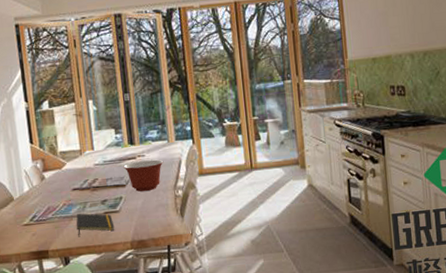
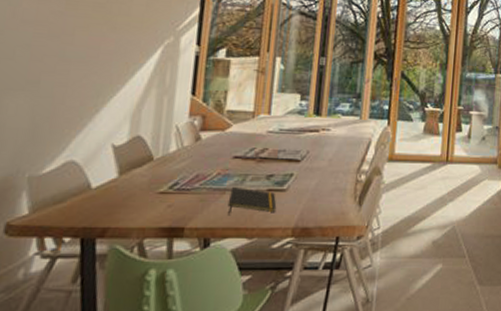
mixing bowl: present [123,159,164,192] -> none [302,135,351,170]

